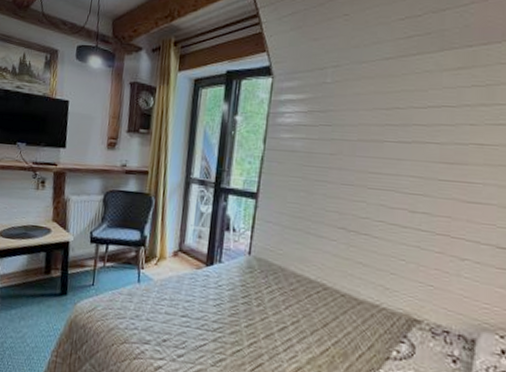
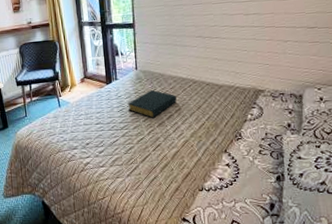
hardback book: none [228,285,296,326] -> present [127,89,177,118]

